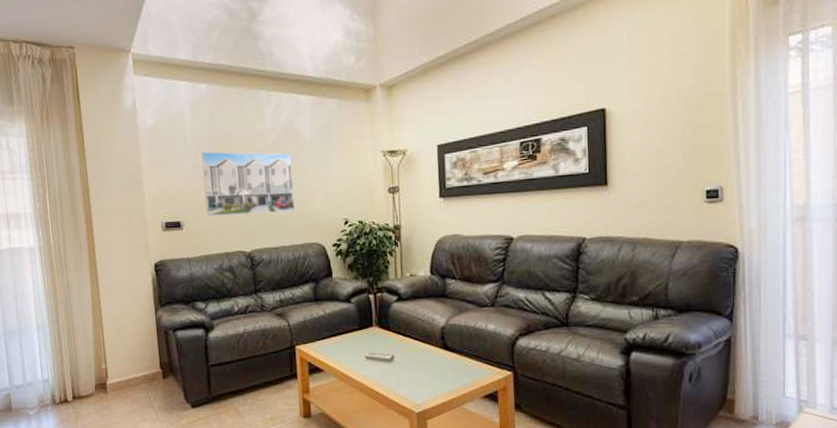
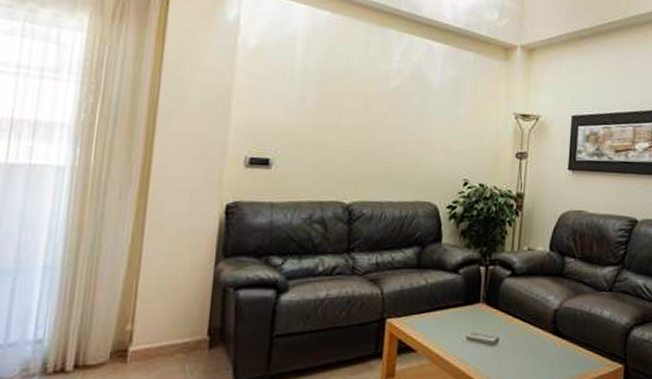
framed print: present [202,151,295,217] -> none [304,84,415,165]

